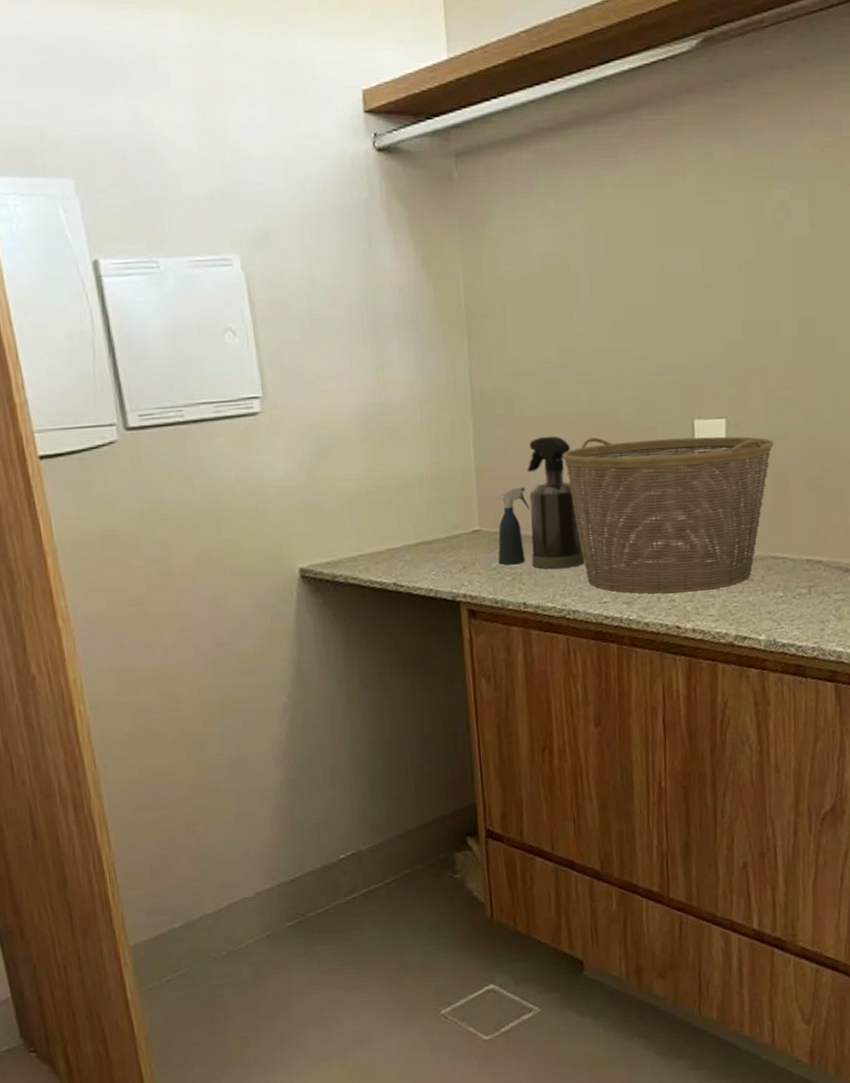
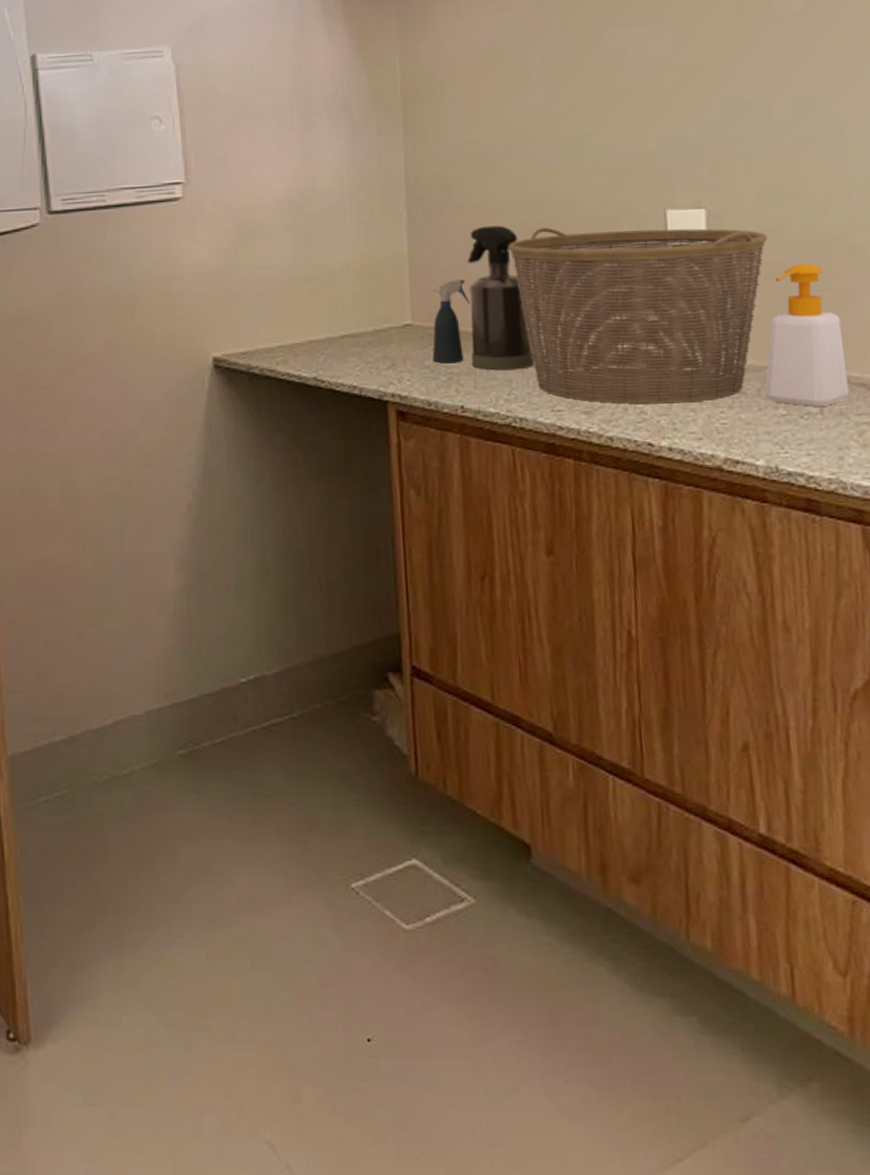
soap bottle: none [767,466,830,589] -> present [764,263,849,408]

